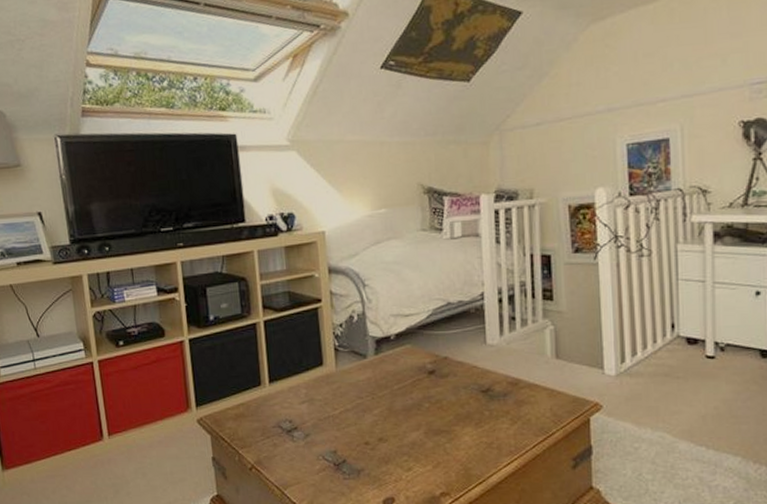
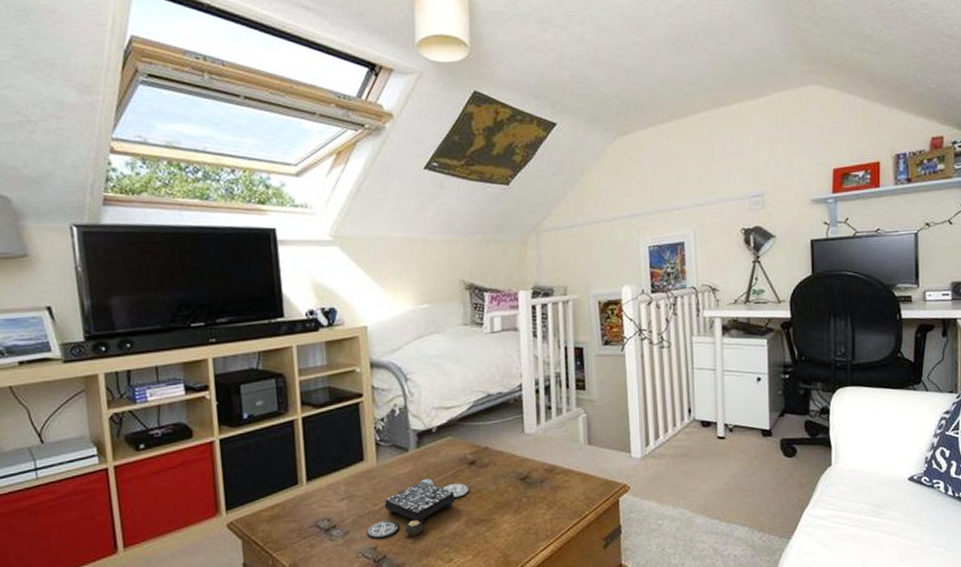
board game: none [327,386,428,443] -> present [367,479,468,539]

